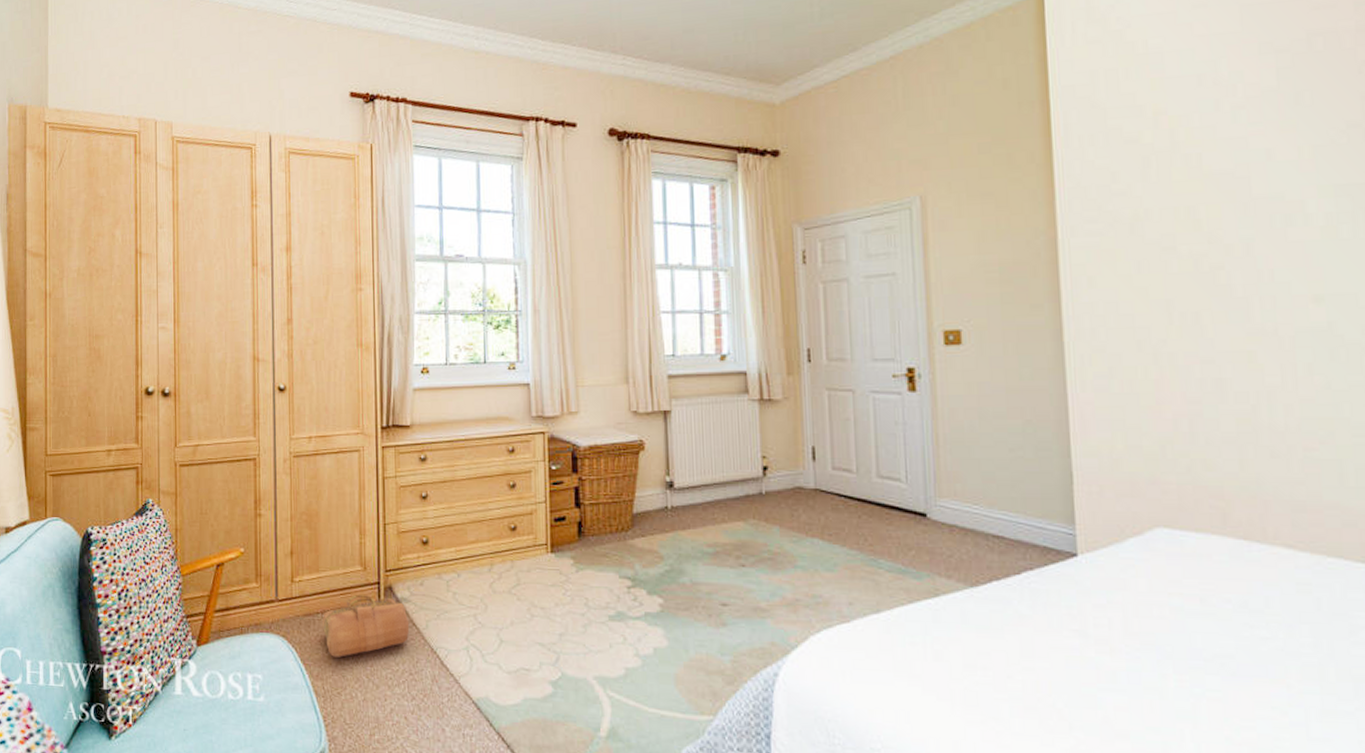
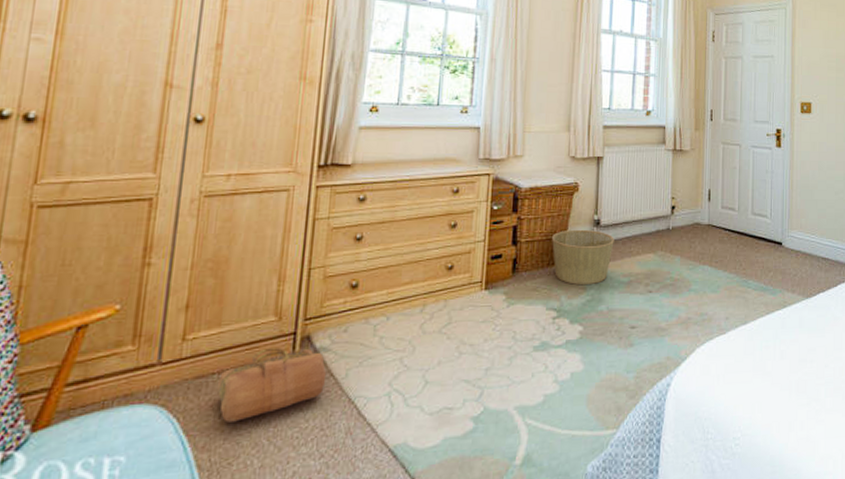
basket: none [619,492,693,554] -> present [552,229,614,286]

